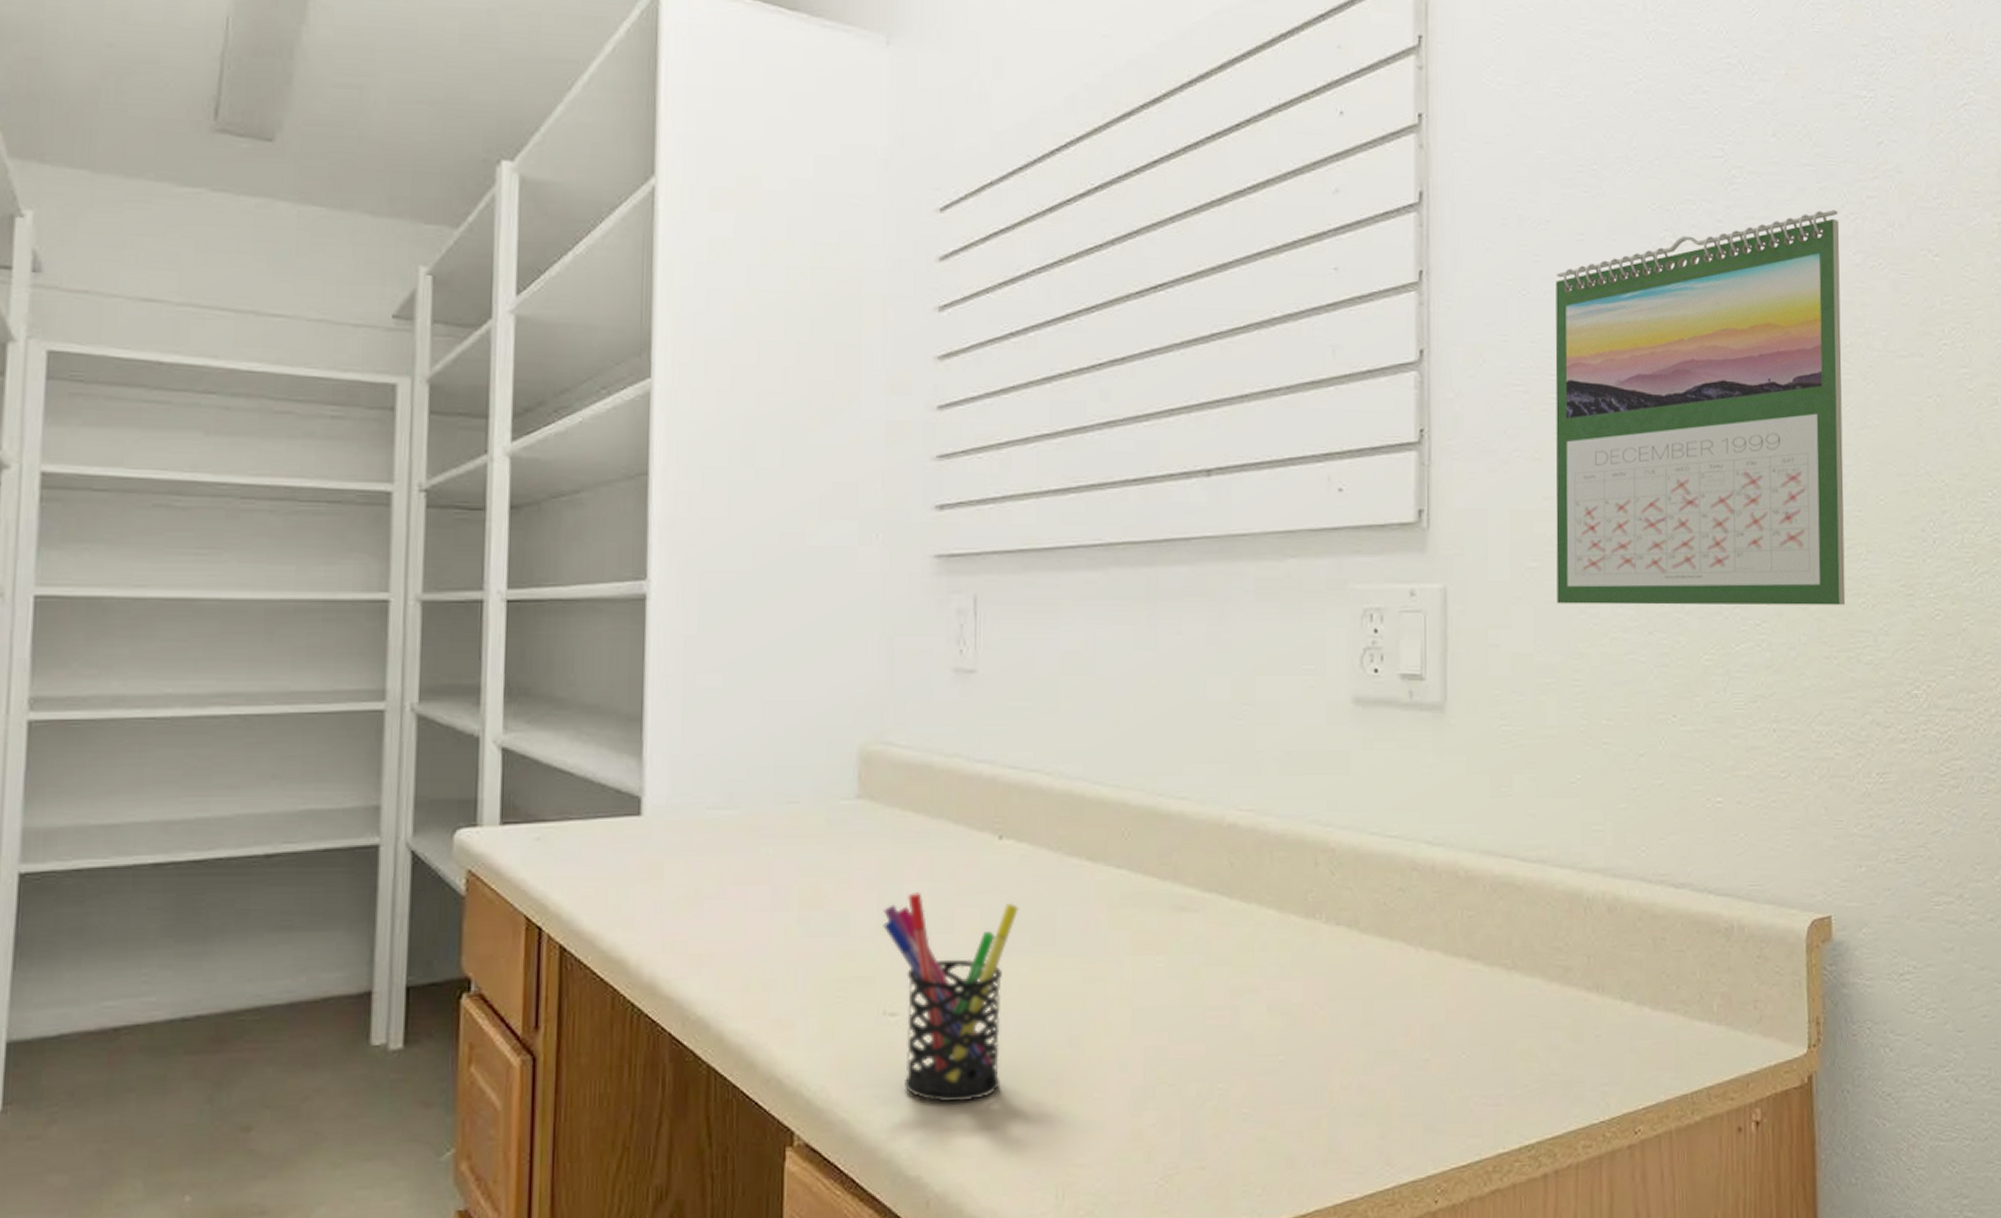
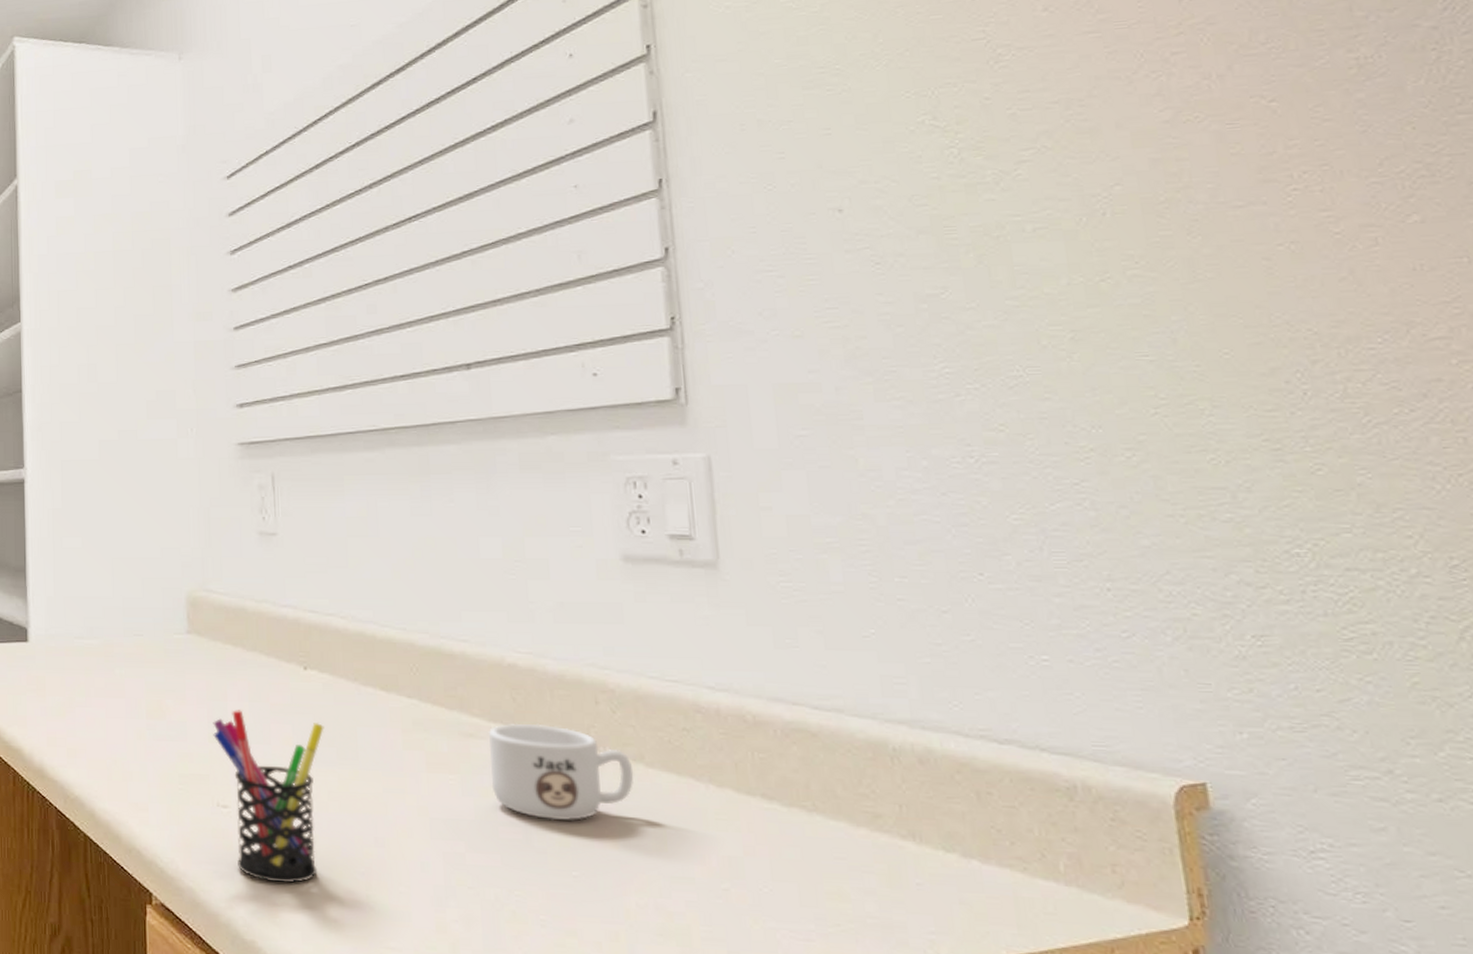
mug: none [1201,891,1348,1000] -> present [488,723,634,821]
calendar: present [1555,210,1846,606] -> none [803,71,1189,468]

